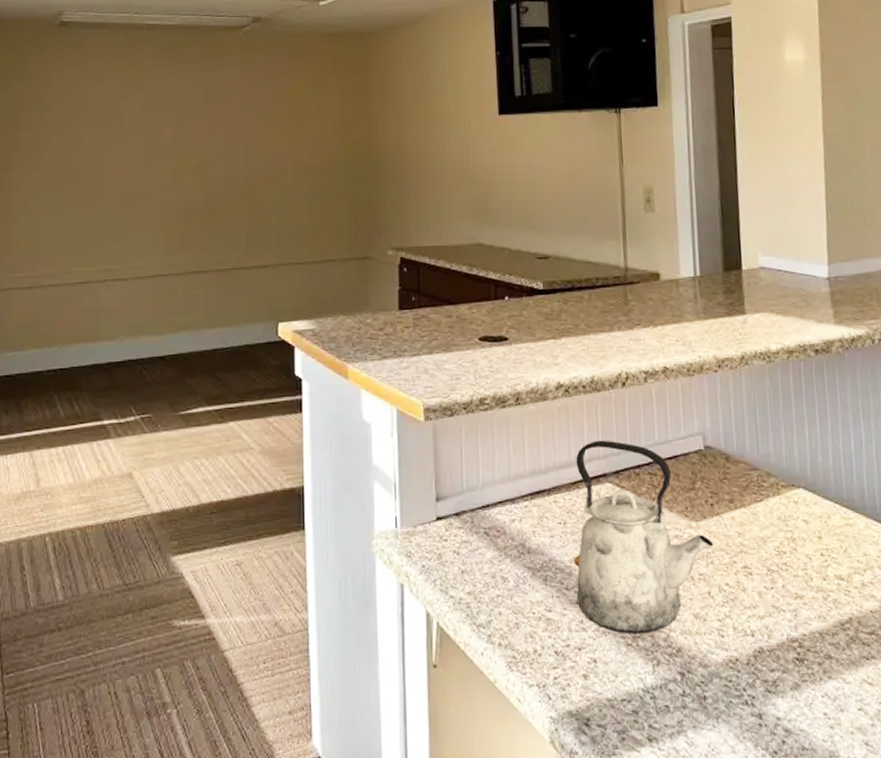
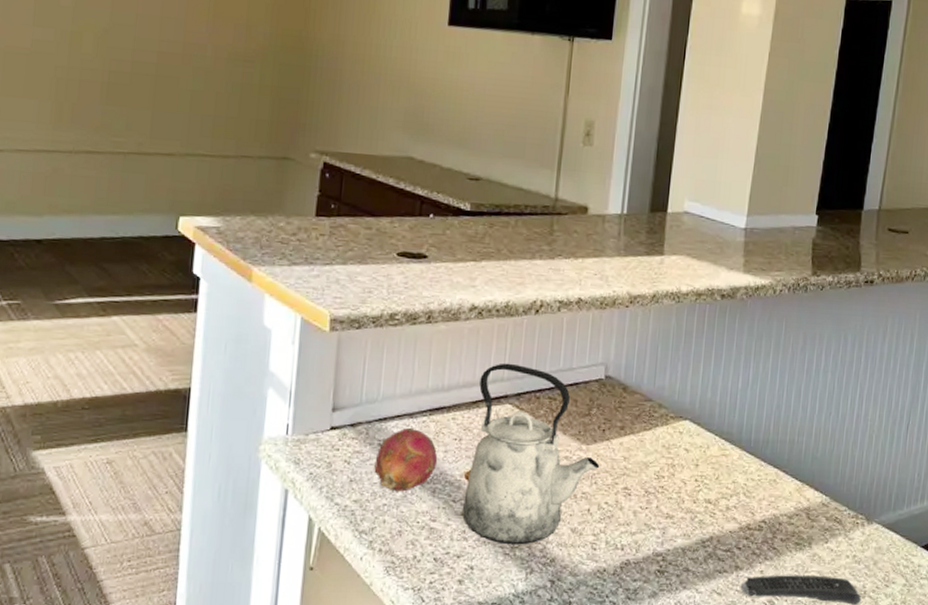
fruit: none [483,514,545,581] -> present [374,428,438,492]

